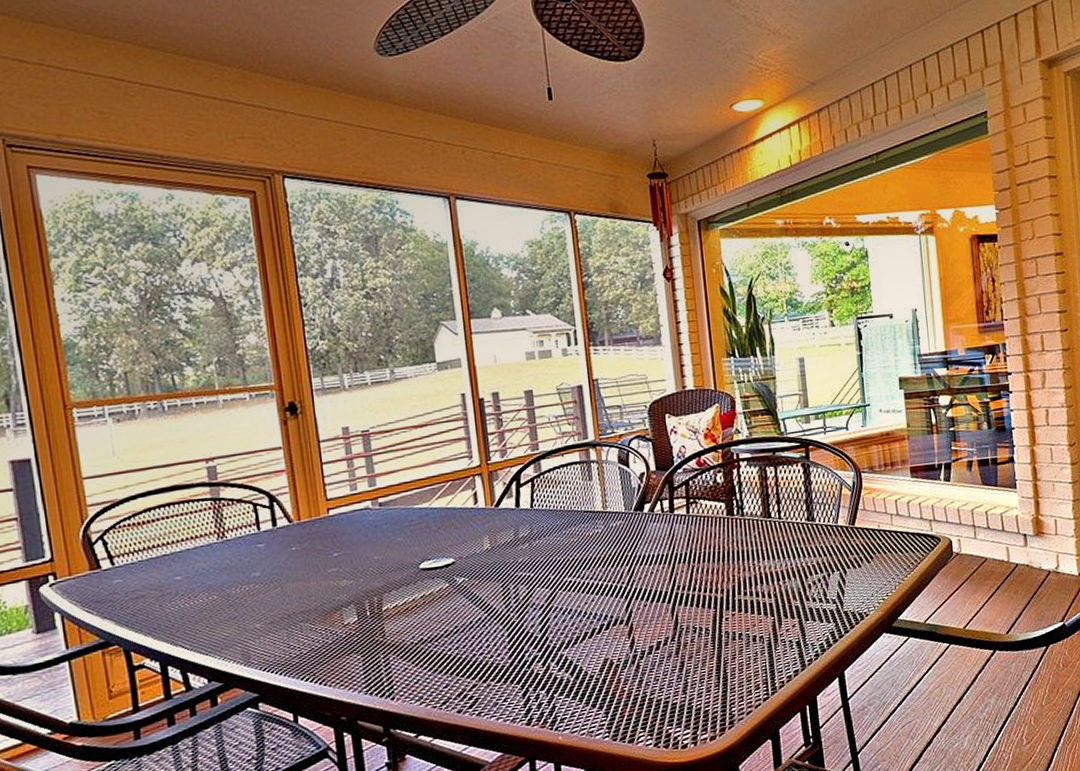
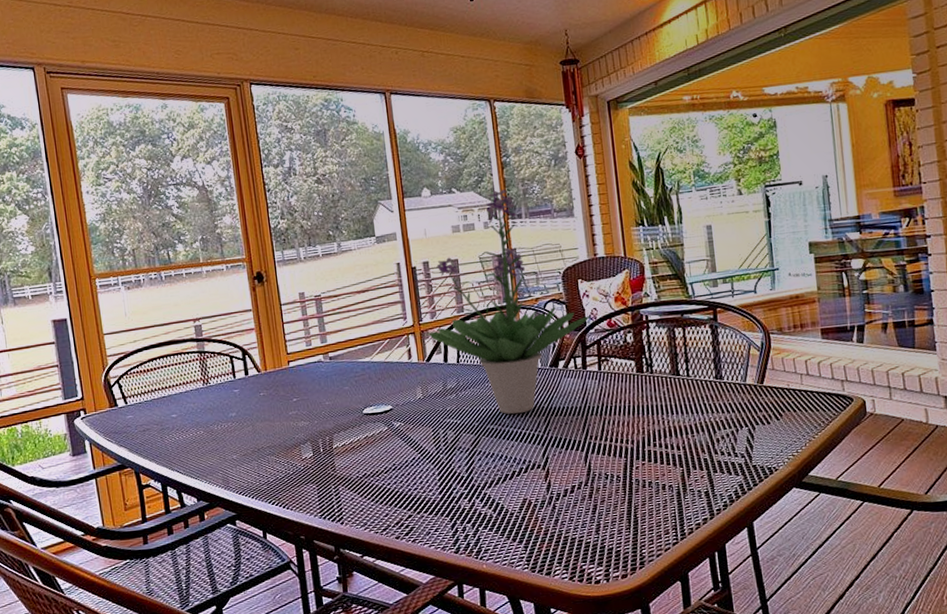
potted plant: none [496,313,679,565] -> present [427,189,591,414]

